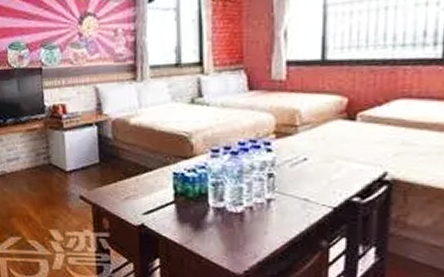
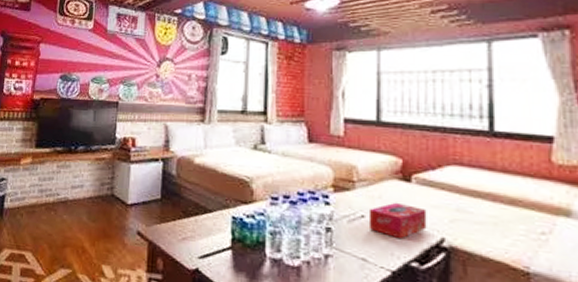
tissue box: none [311,142,371,178] -> present [368,202,427,240]

